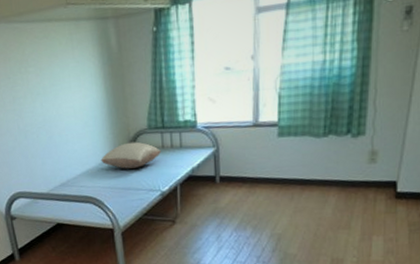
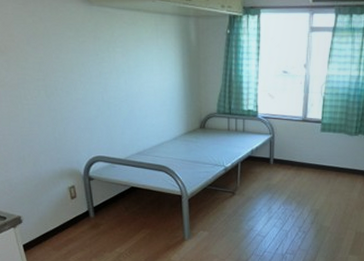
pillow: present [101,141,162,169] -> none [175,123,228,145]

